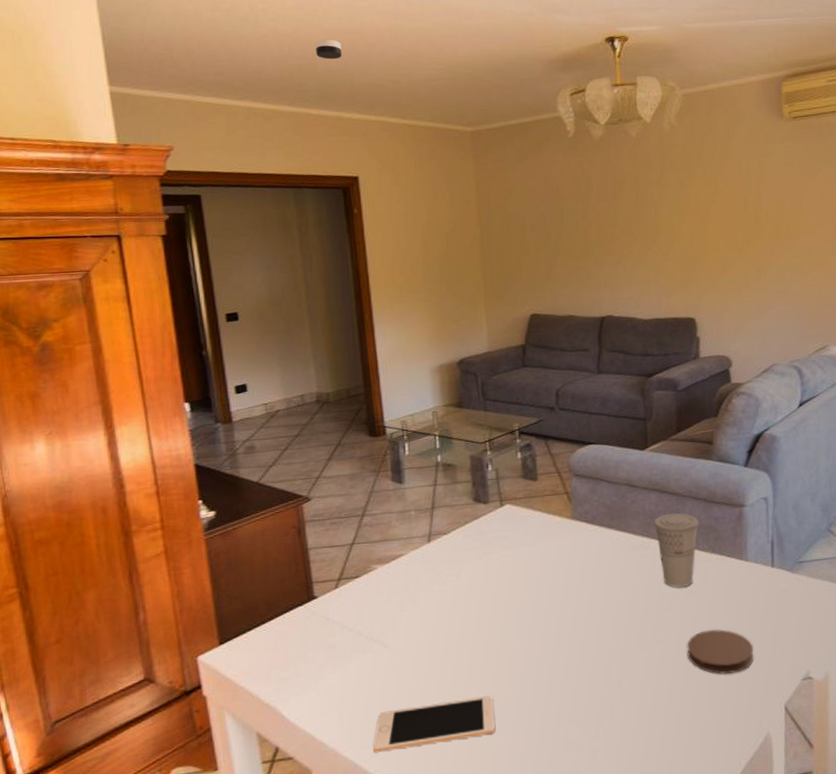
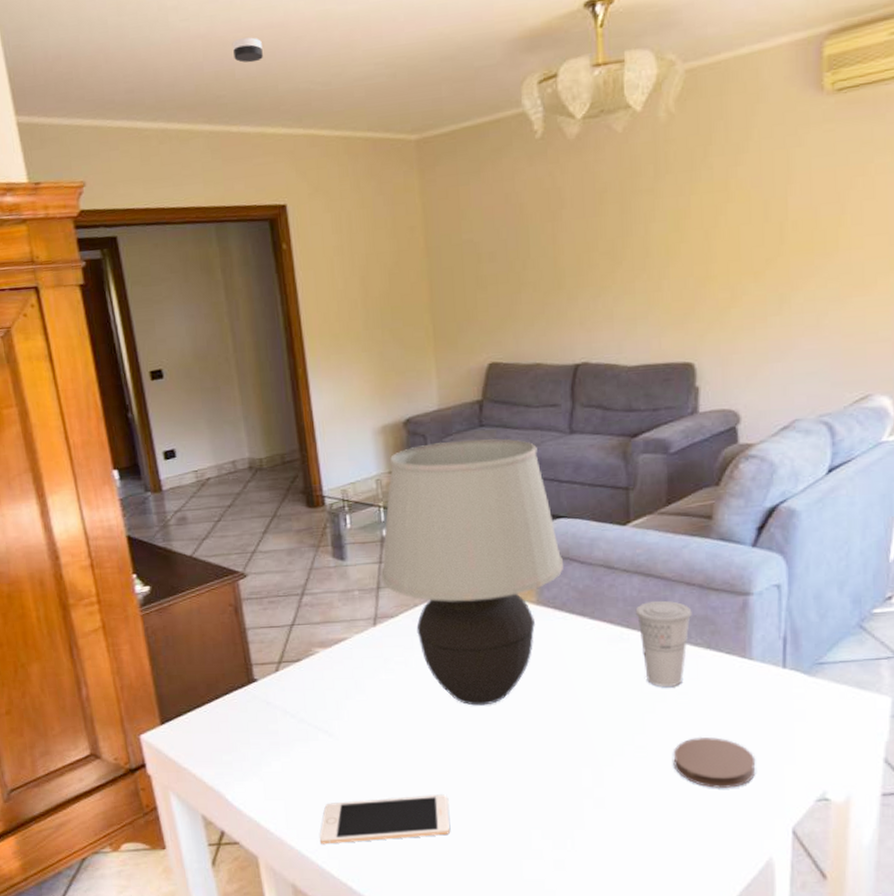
table lamp: none [435,377,594,612] -> present [380,438,563,706]

